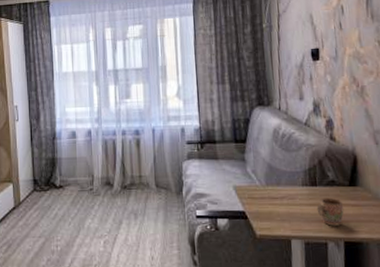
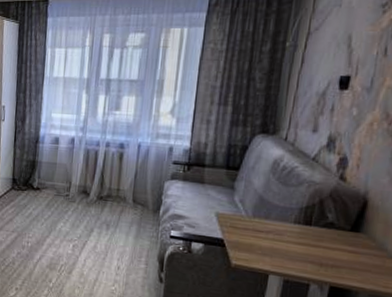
mug: present [317,197,344,226] -> none [305,239,339,270]

